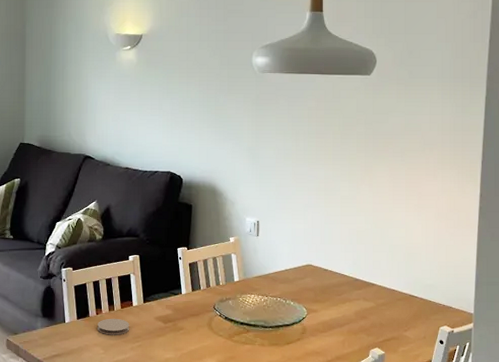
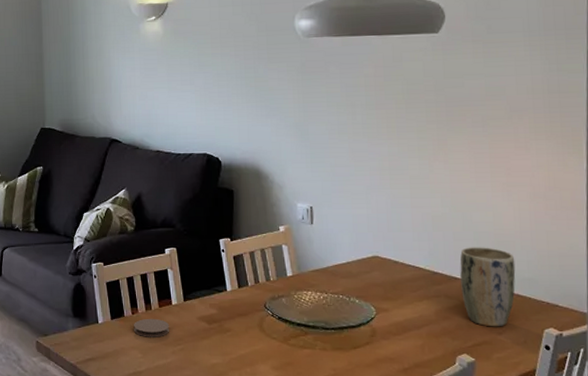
plant pot: none [377,258,420,325] -> present [460,247,516,327]

